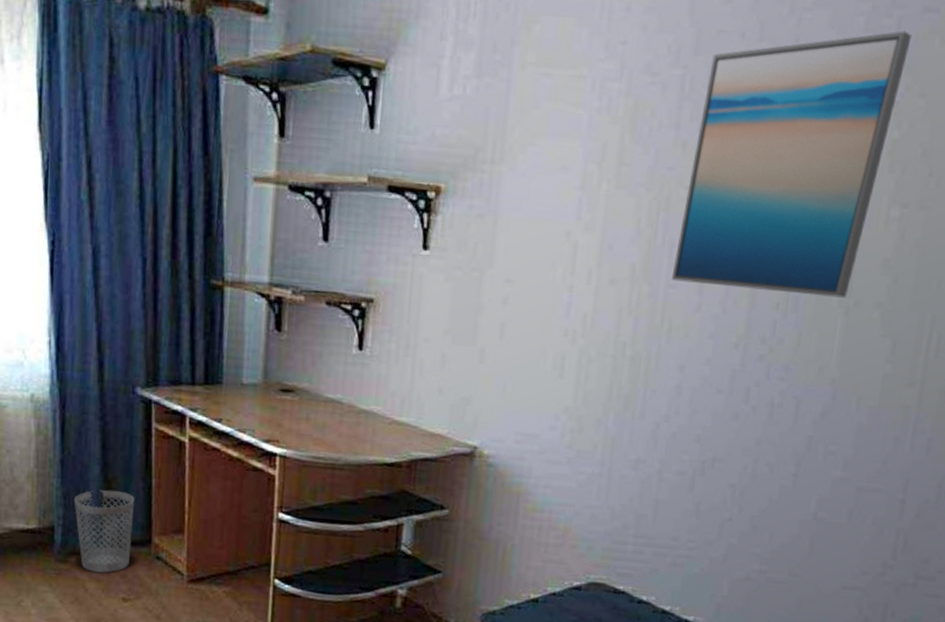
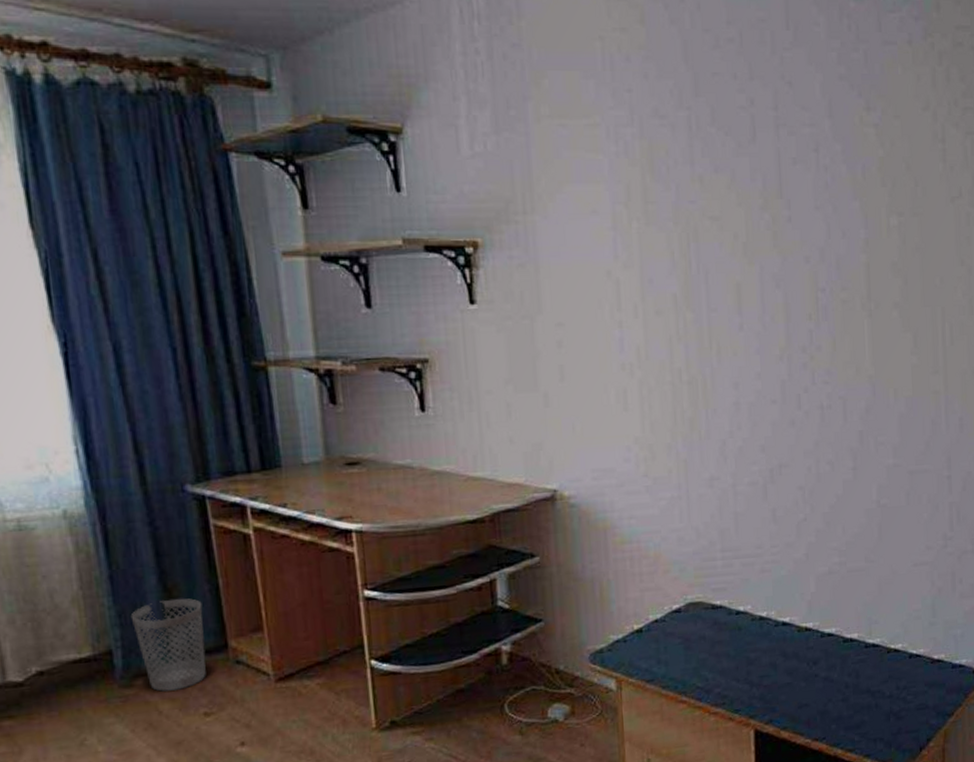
wall art: present [671,30,912,298] -> none [711,62,879,305]

